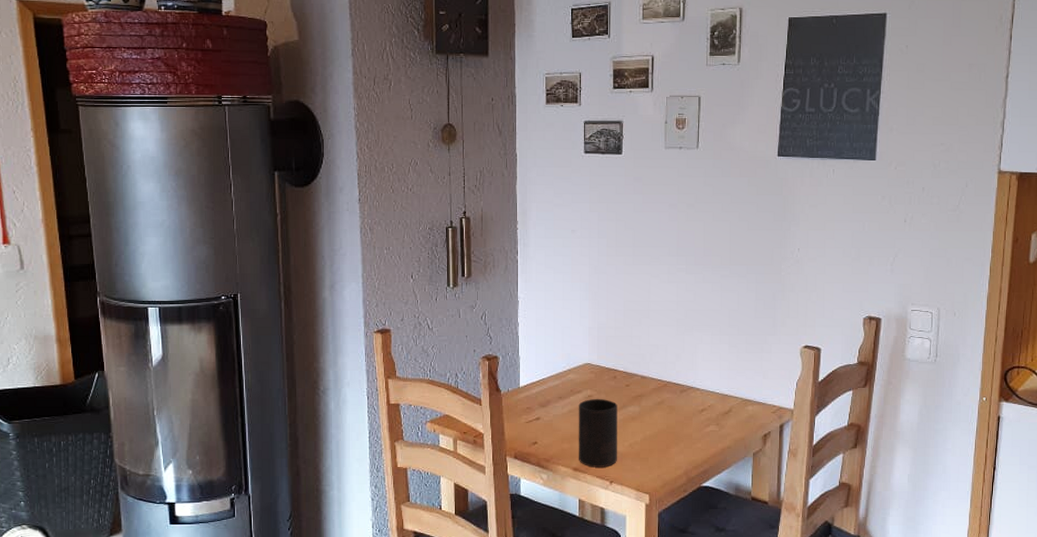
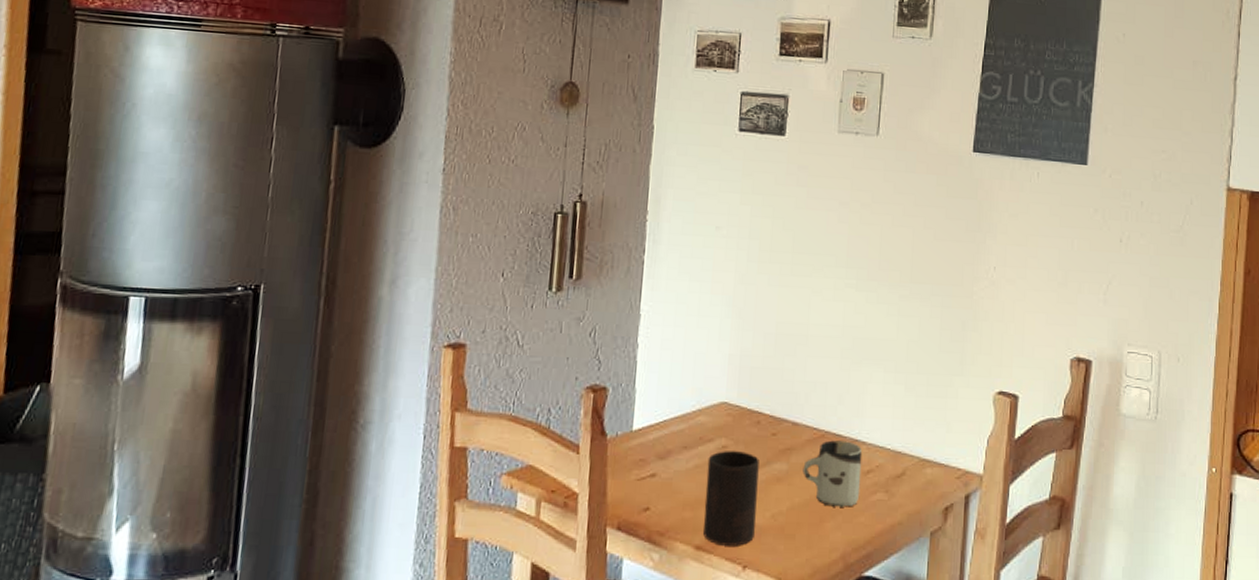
cup: none [651,388,697,437] -> present [803,440,863,507]

